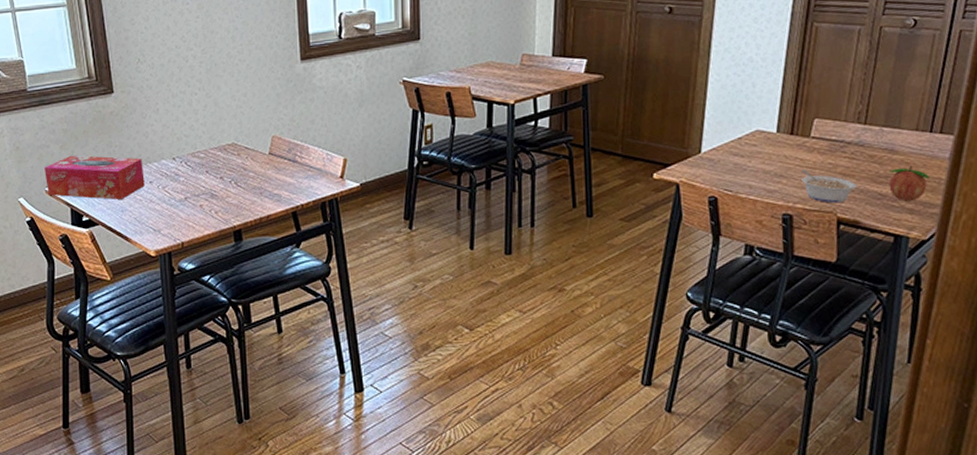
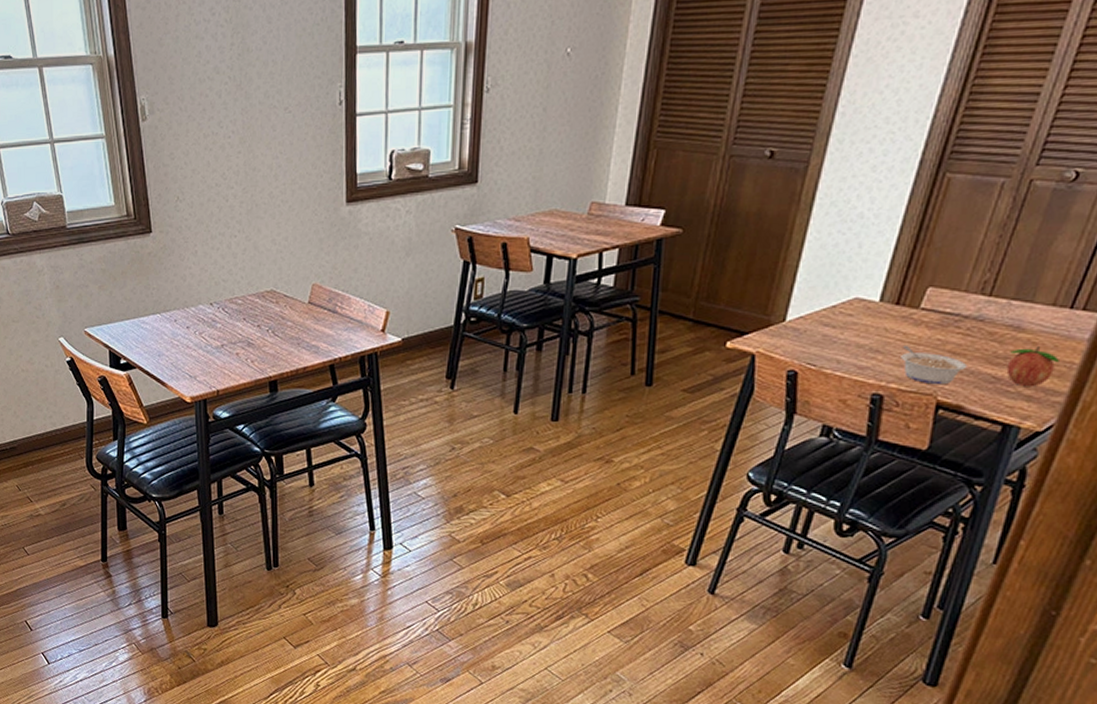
tissue box: present [45,155,145,200] -> none [84,296,182,343]

